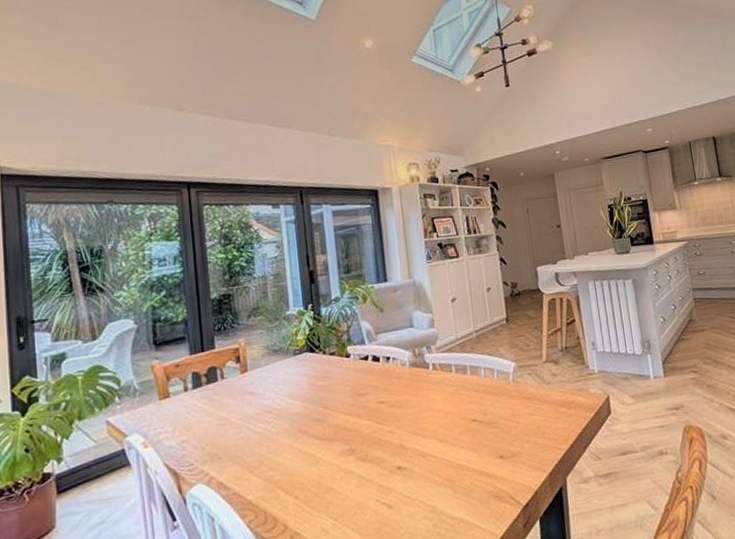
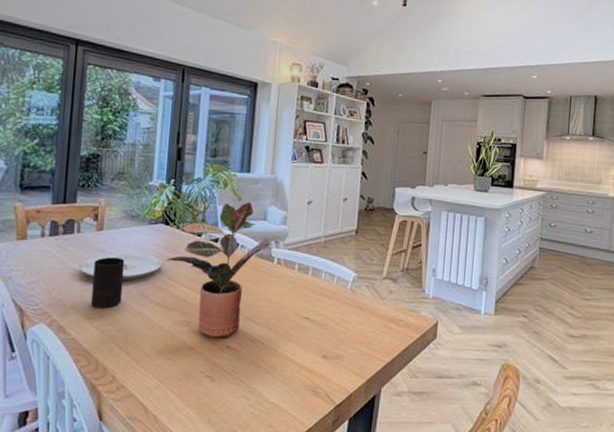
plate: none [229,387,316,423] -> present [79,253,163,280]
cup: none [244,397,280,455] -> present [91,257,125,309]
potted plant: none [319,311,423,461] -> present [167,202,271,339]

